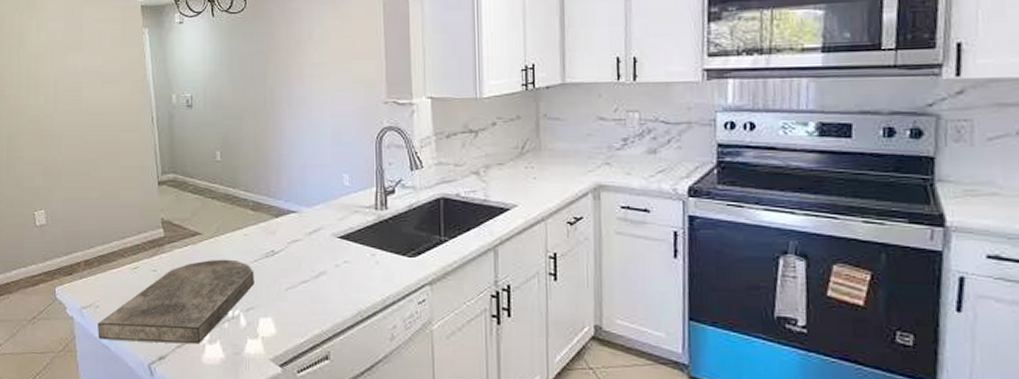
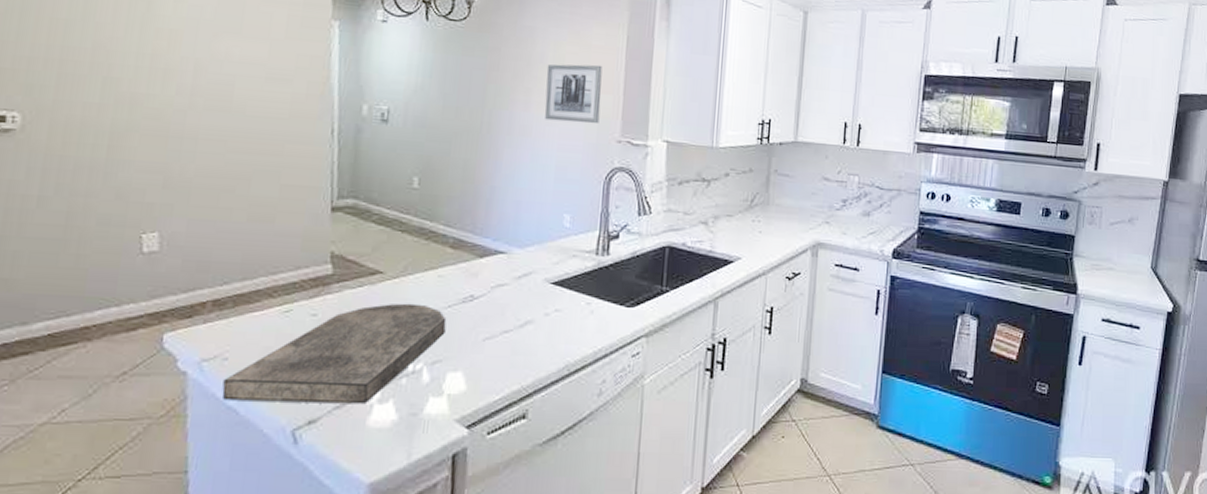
wall art: none [314,33,366,90] -> present [544,64,603,124]

